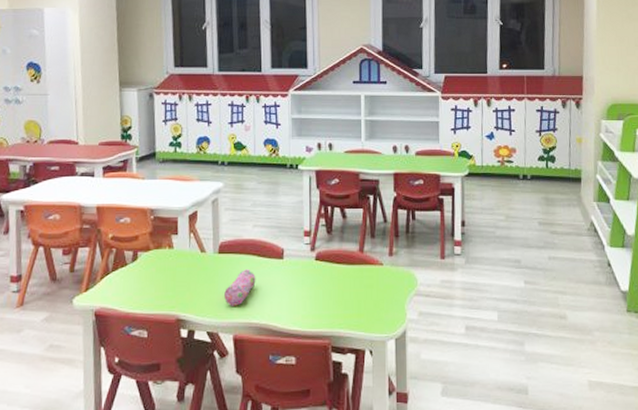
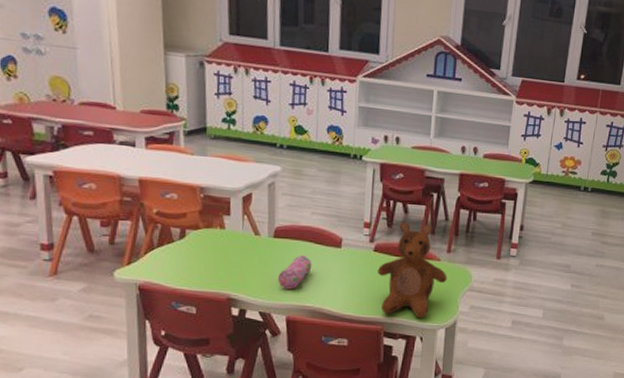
teddy bear: none [321,227,392,330] -> present [378,222,447,319]

